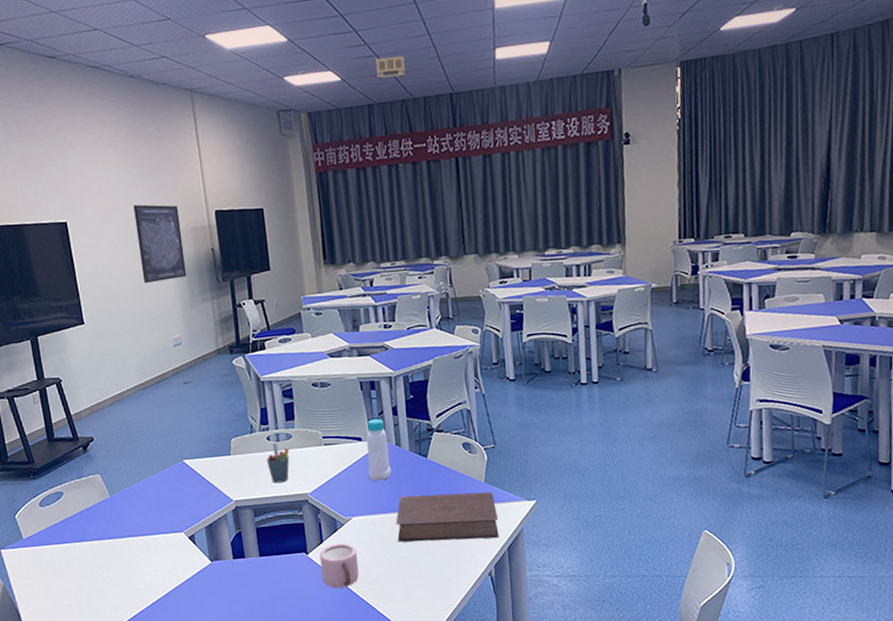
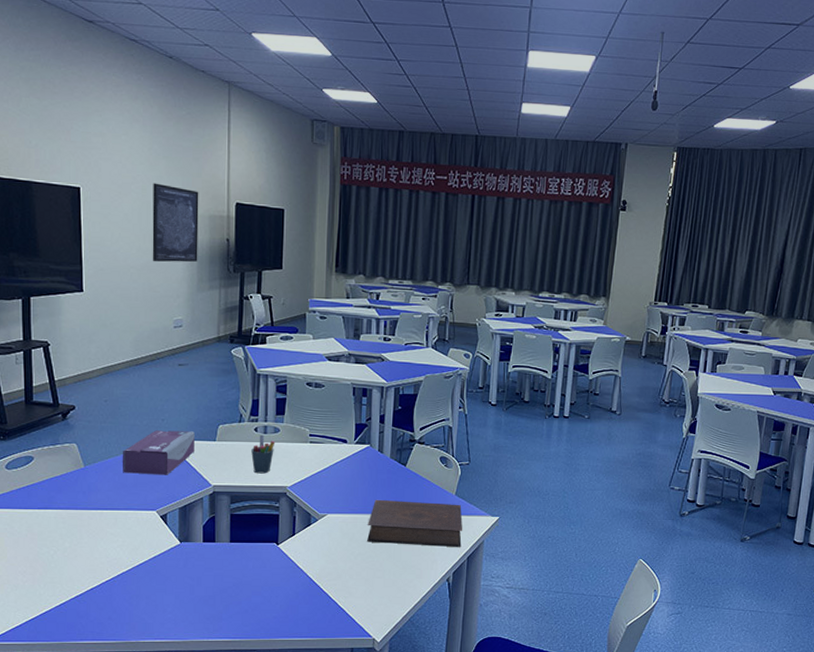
tissue box: none [144,448,212,498] -> present [123,430,195,475]
mug: present [319,543,359,589] -> none [289,538,326,580]
bottle: present [366,418,392,481] -> none [348,424,372,483]
projector: present [375,56,406,85] -> none [411,89,439,117]

